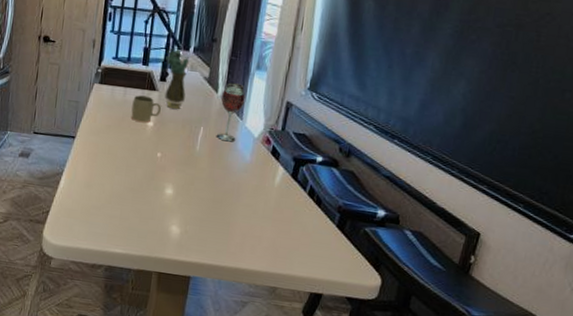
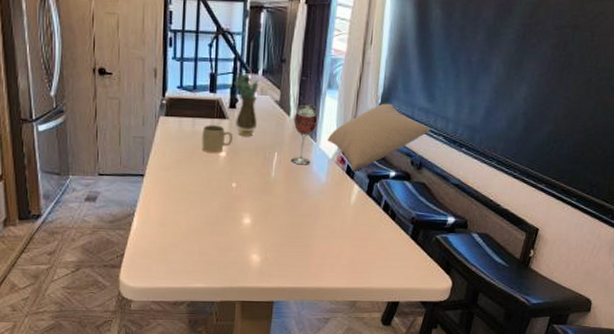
cushion: none [254,87,361,153] -> present [328,103,431,171]

